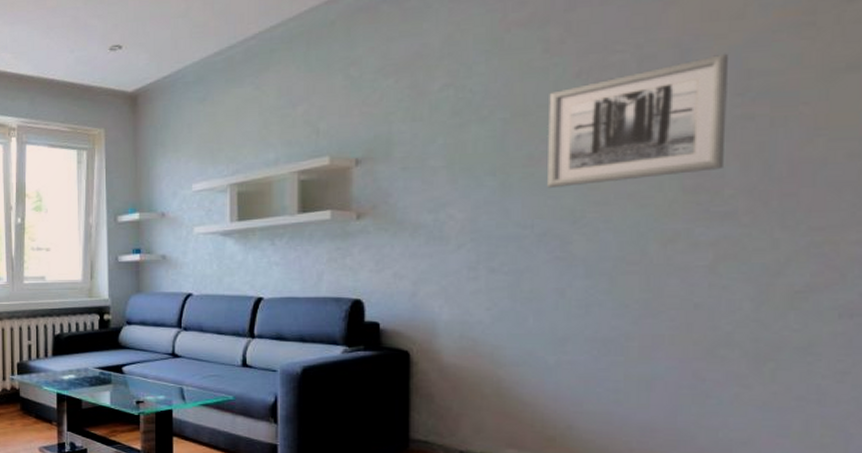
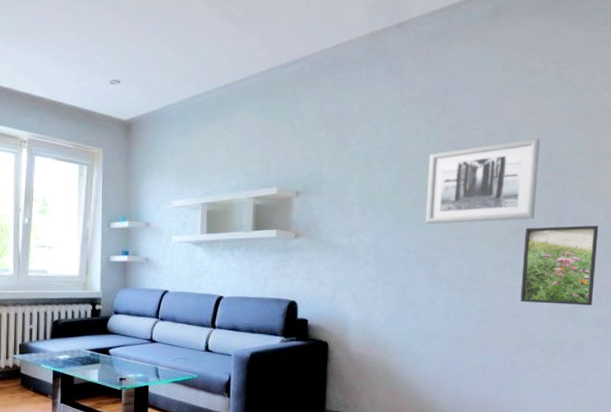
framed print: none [705,170,837,288] -> present [520,225,599,305]

